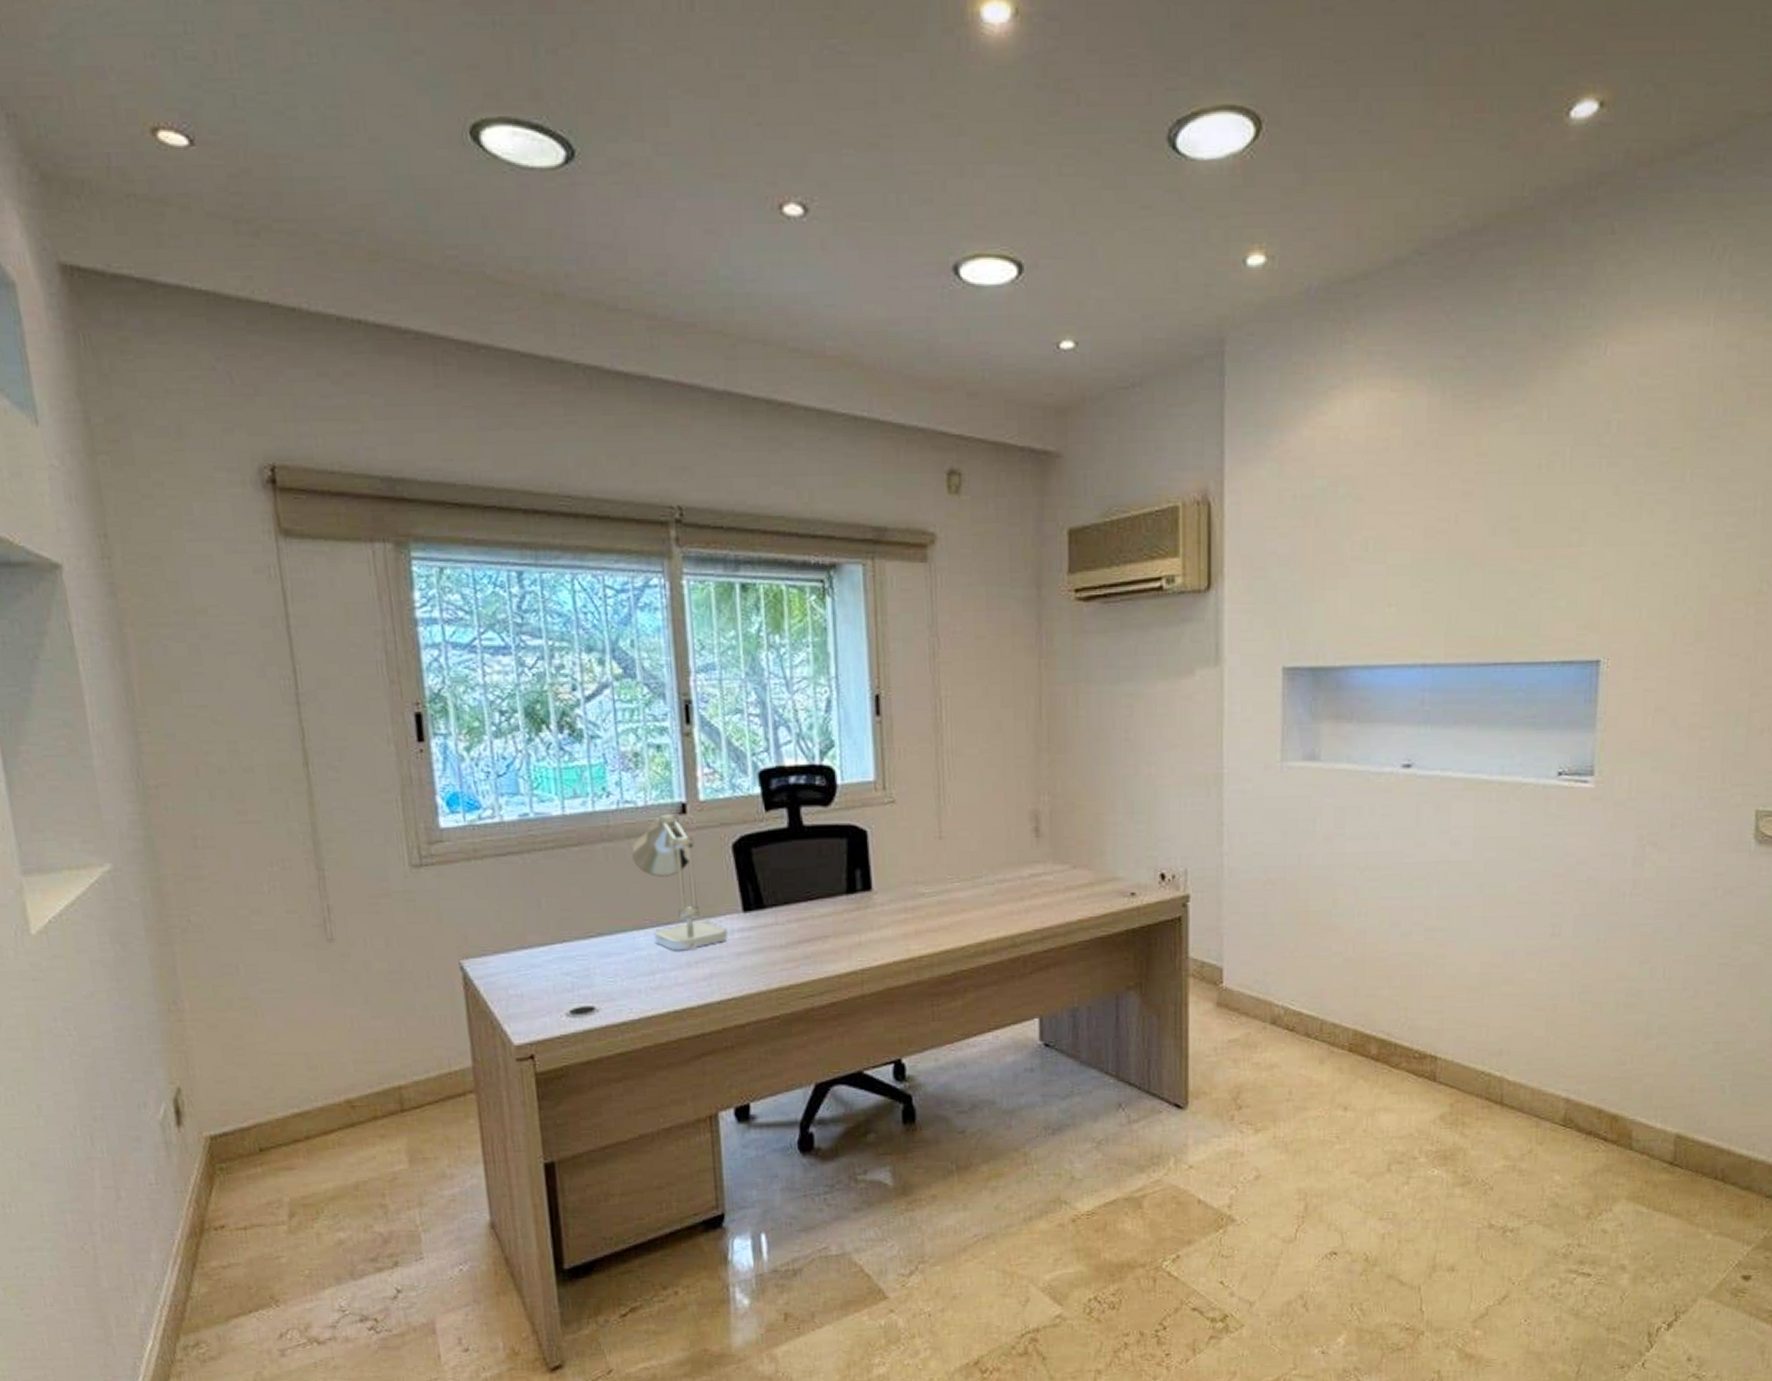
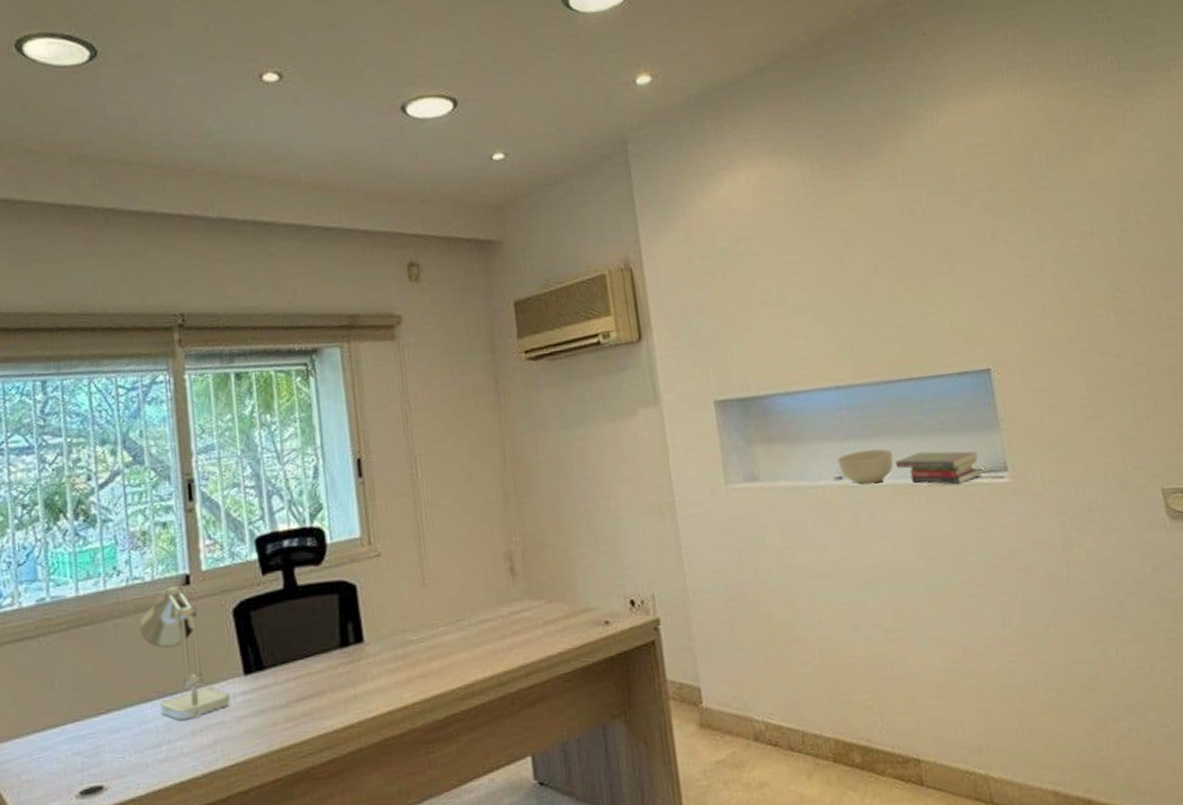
bowl: none [1409,738,1471,776] -> present [837,449,894,485]
books: none [1471,746,1566,786] -> present [895,451,981,486]

